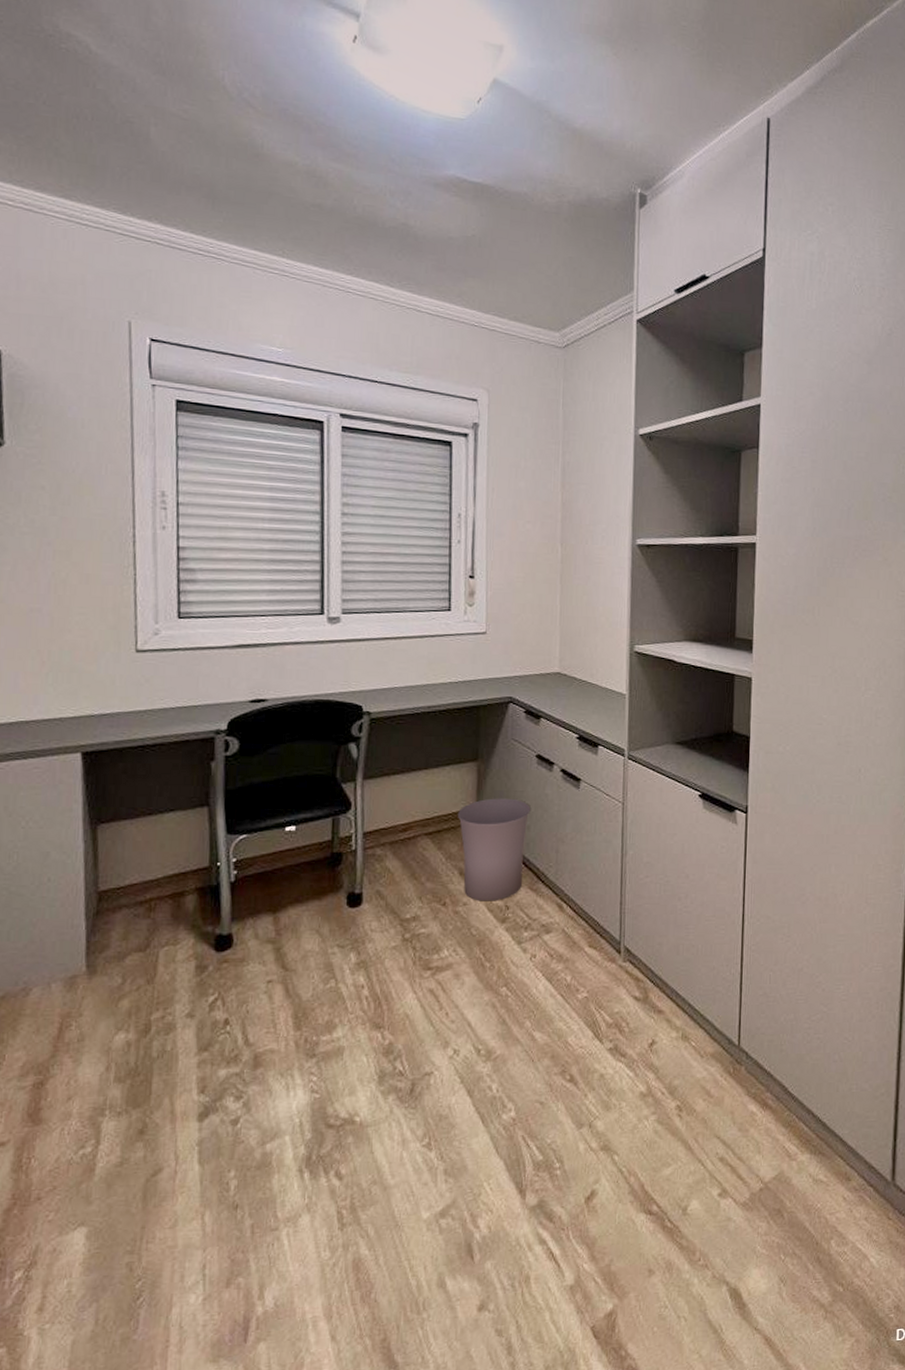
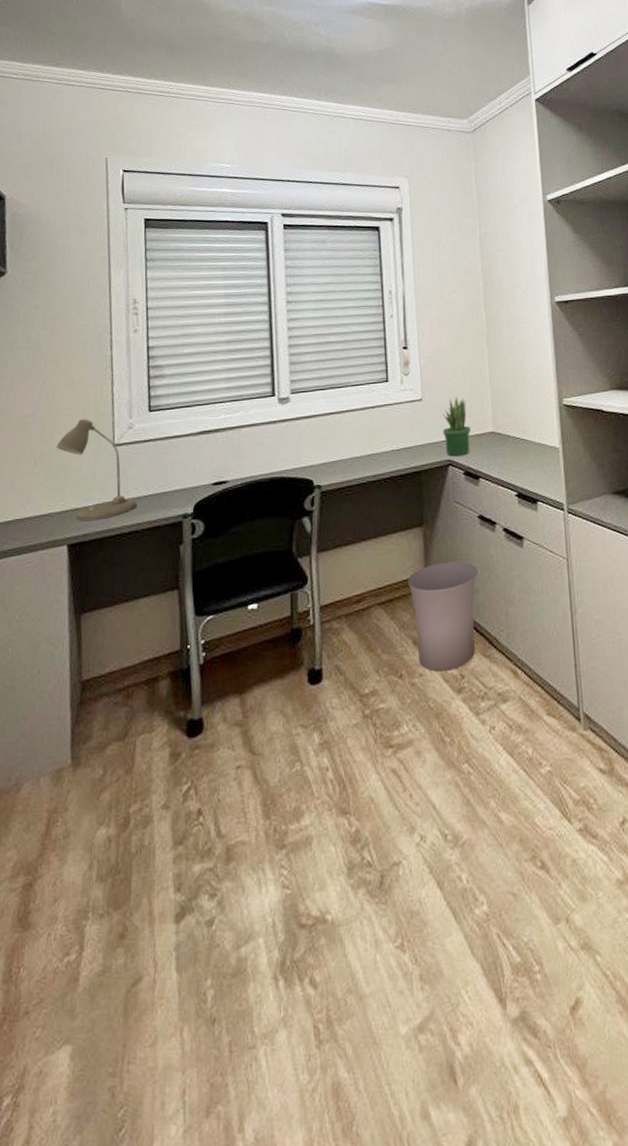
desk lamp: none [67,618,163,728] -> present [56,418,137,520]
planter: none [505,633,536,694] -> present [442,397,471,457]

